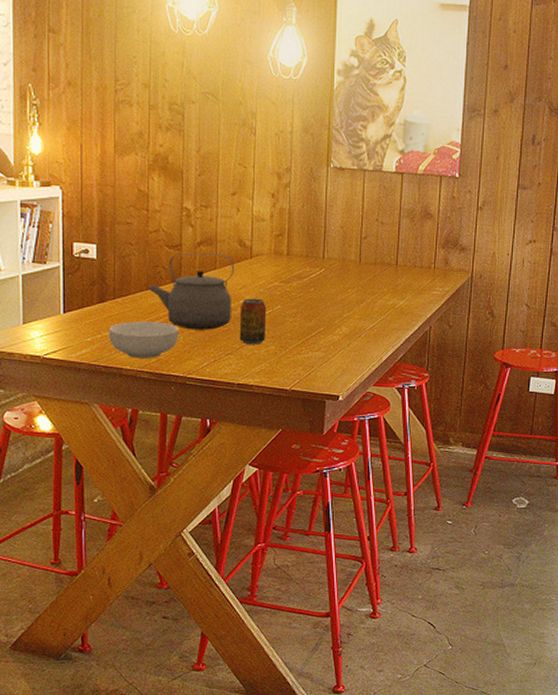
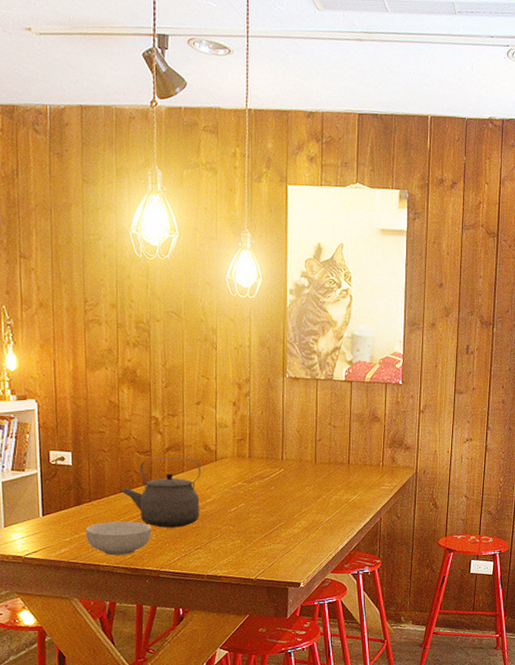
beverage can: present [239,298,267,345] -> none [207,497,232,540]

